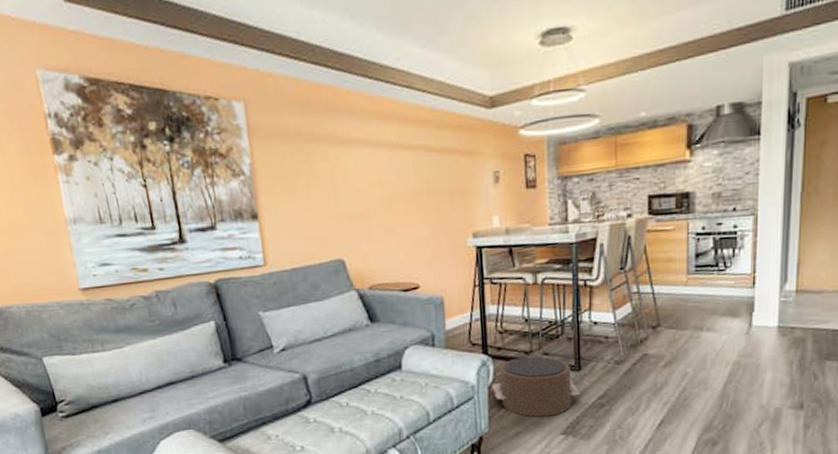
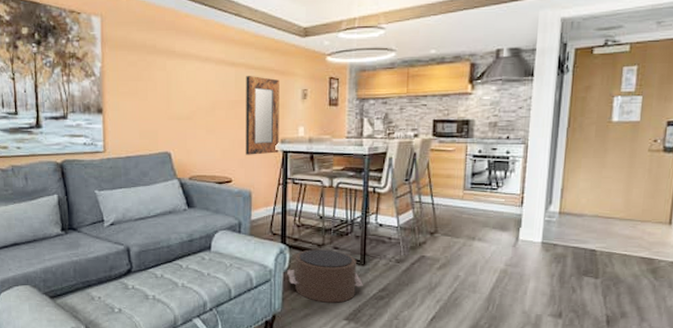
home mirror: none [426,159,472,255] -> present [246,76,280,155]

